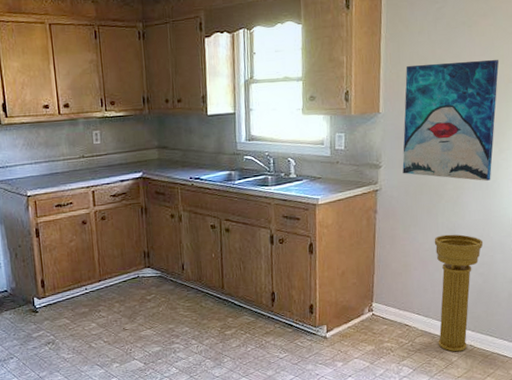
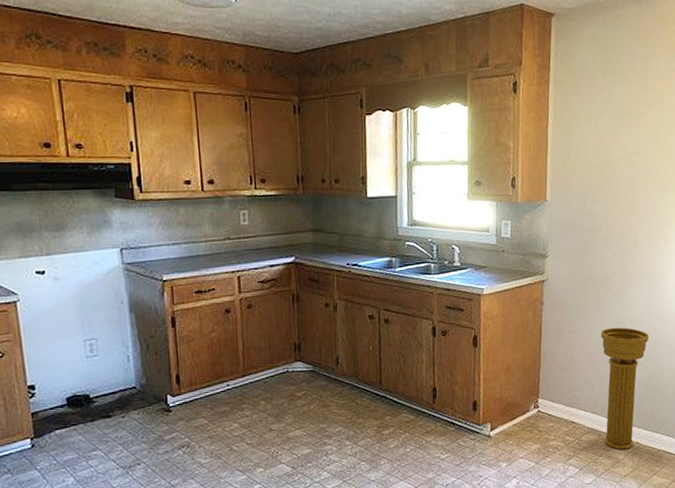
wall art: present [402,59,500,181] -> none [569,150,664,273]

